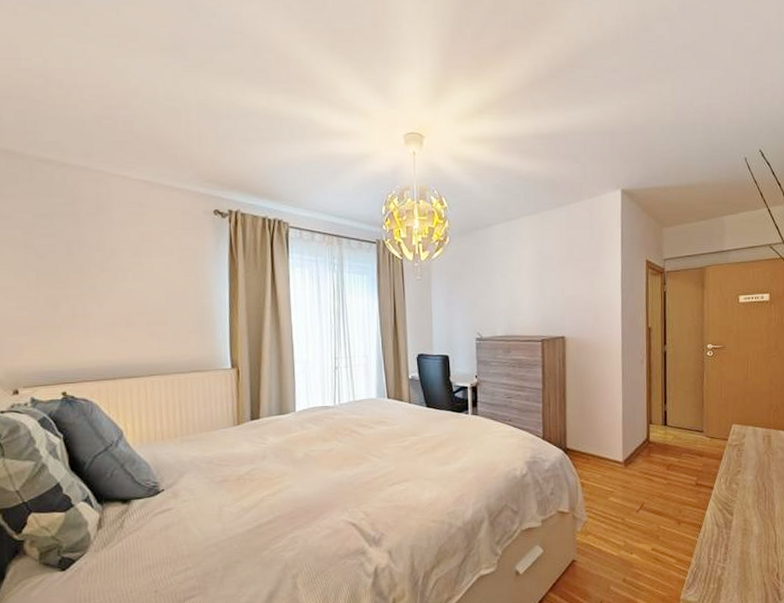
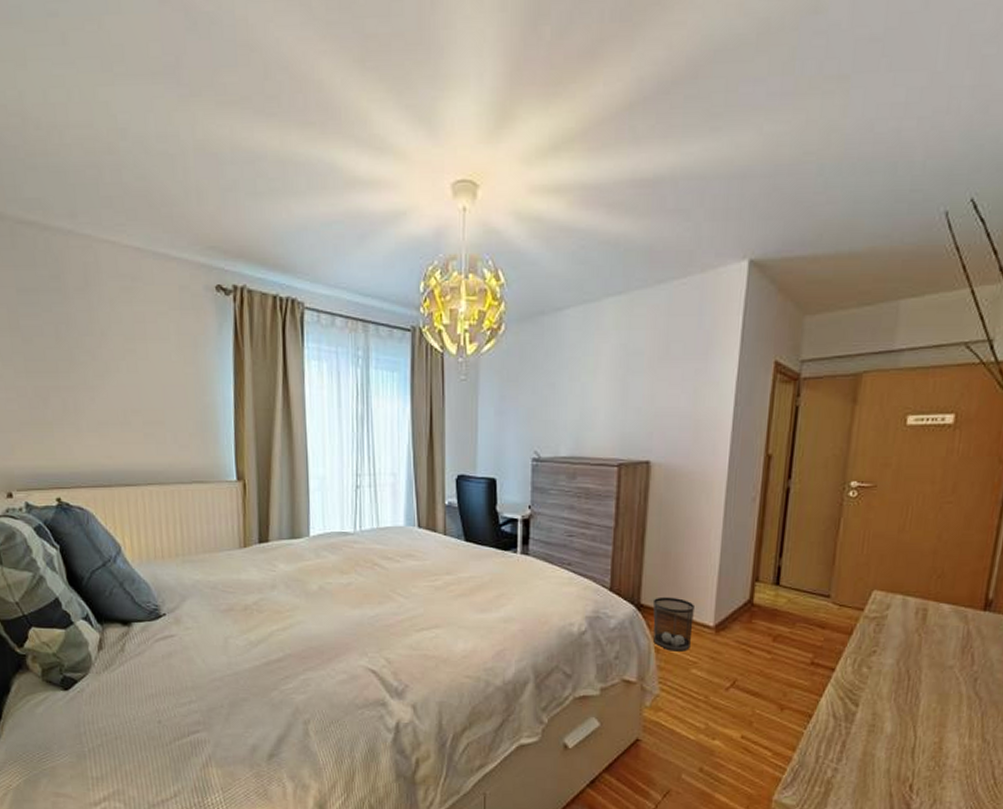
waste bin: none [576,440,608,485] -> present [652,596,694,652]

